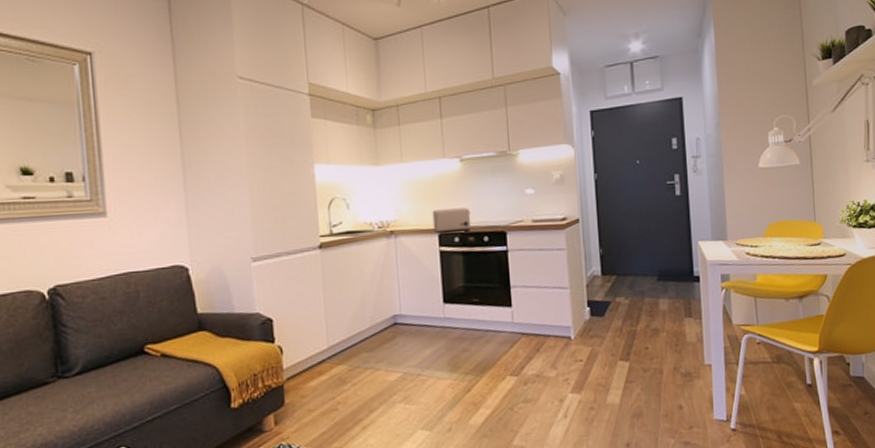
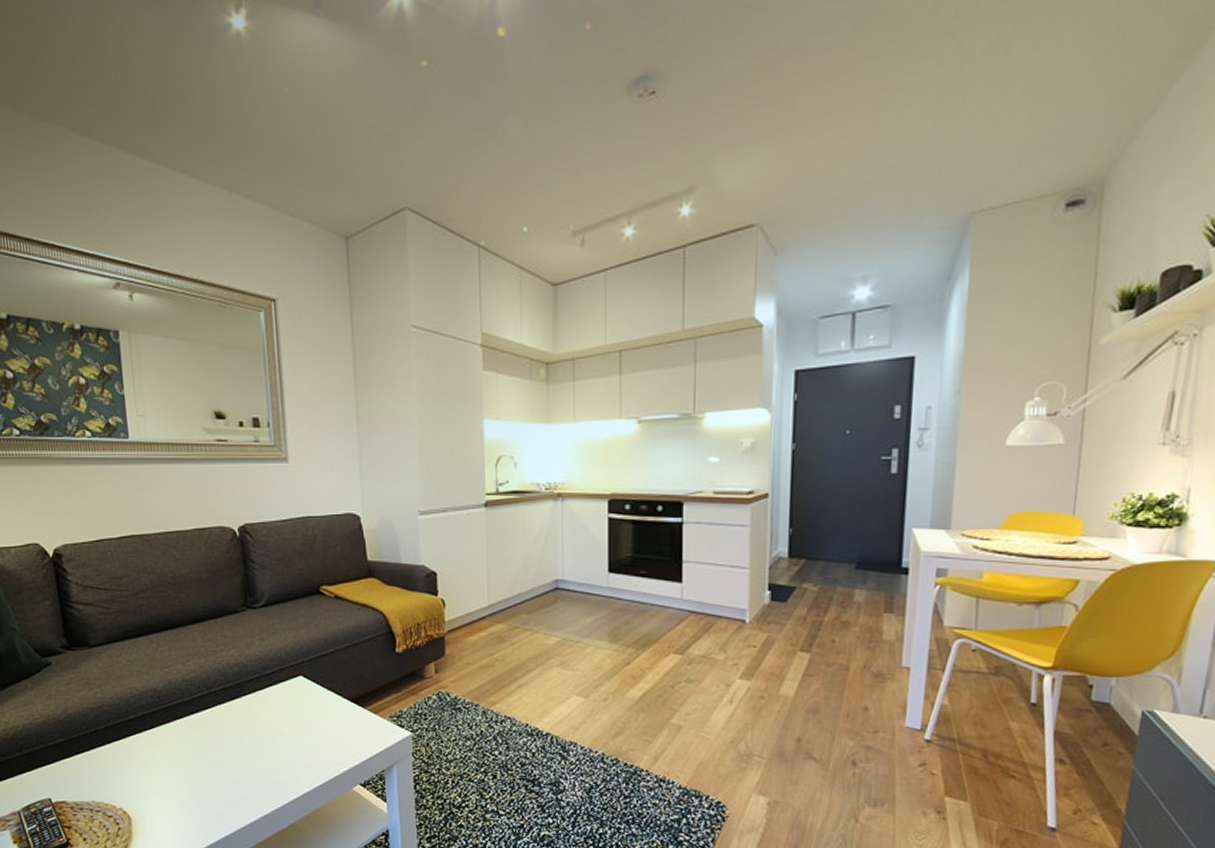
toaster: present [432,207,472,234] -> none [603,473,645,500]

